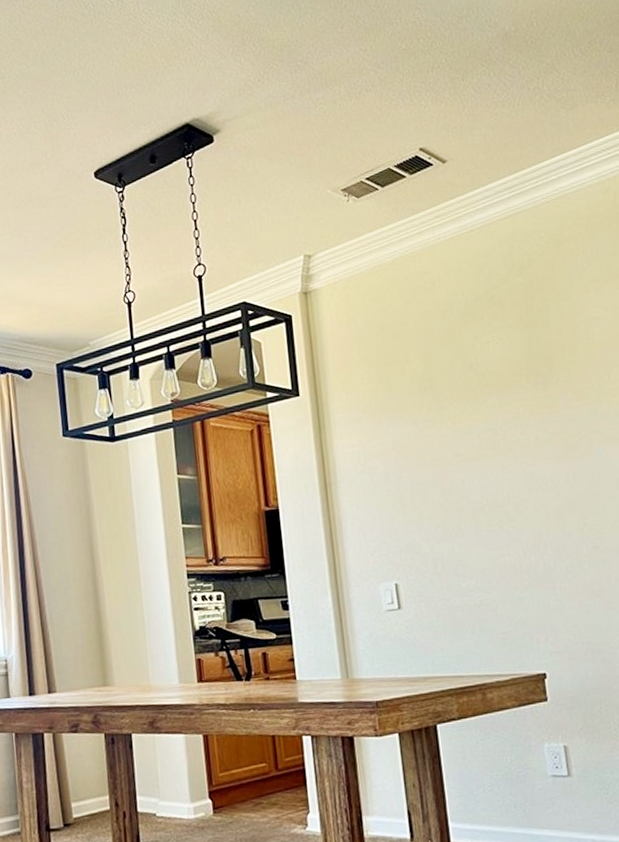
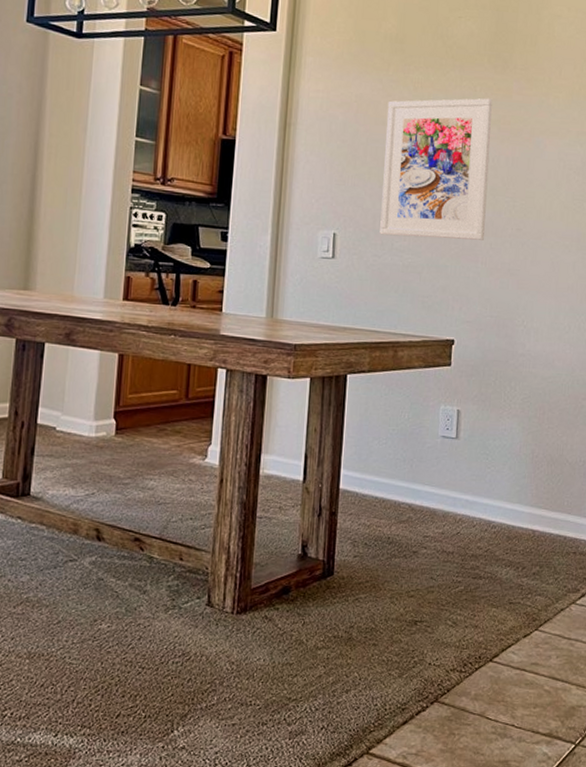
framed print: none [427,418,559,578] -> present [380,98,492,240]

